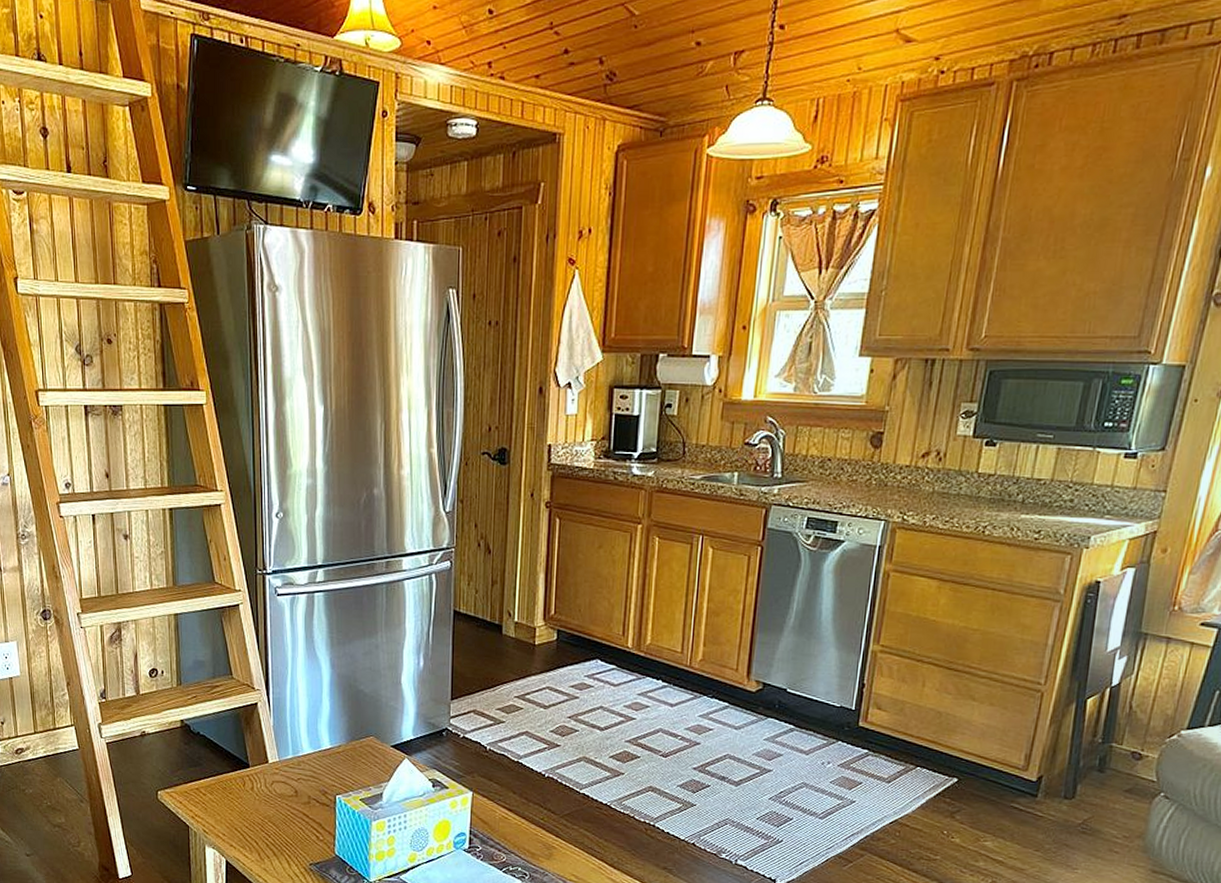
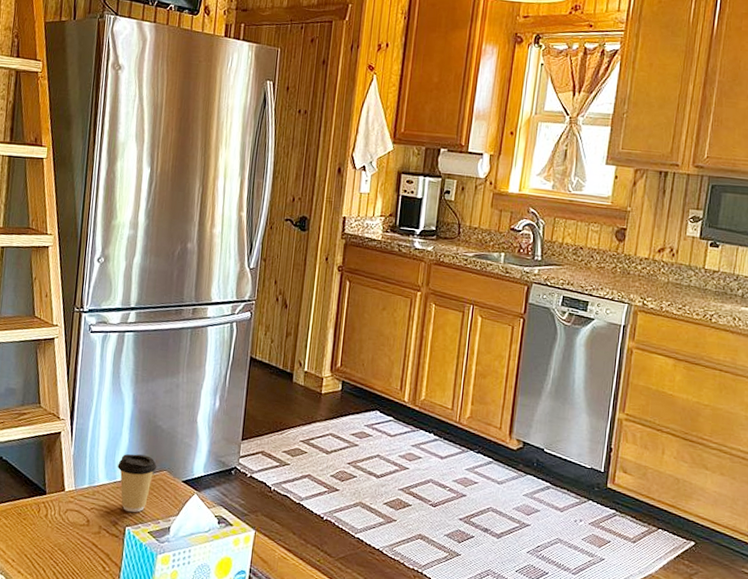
coffee cup: none [321,721,363,780] -> present [117,454,157,512]

